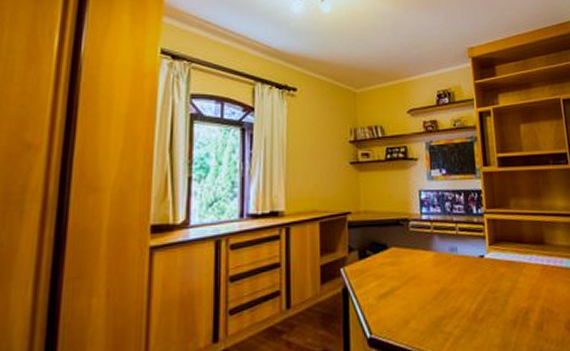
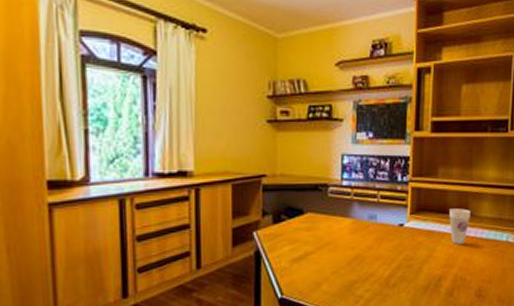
cup: none [526,237,548,275] -> present [449,208,471,245]

